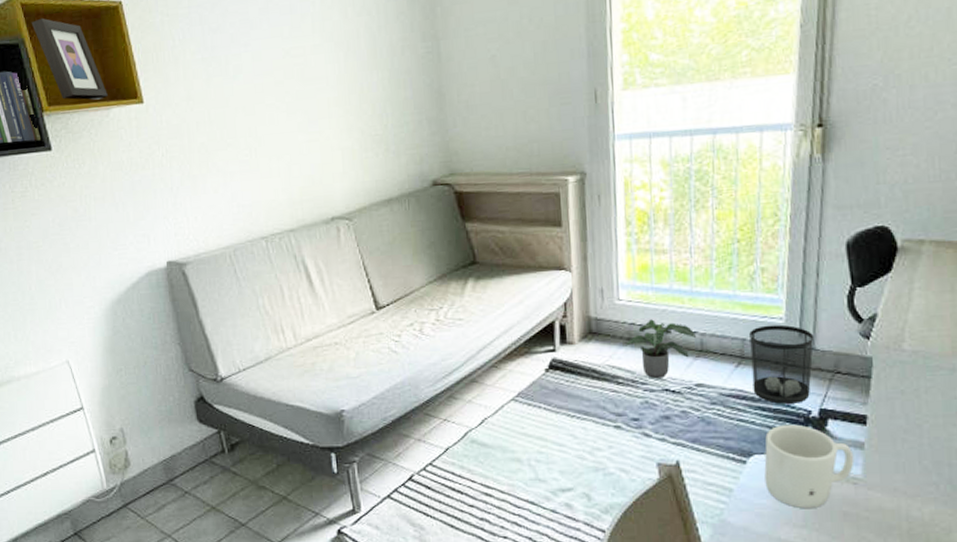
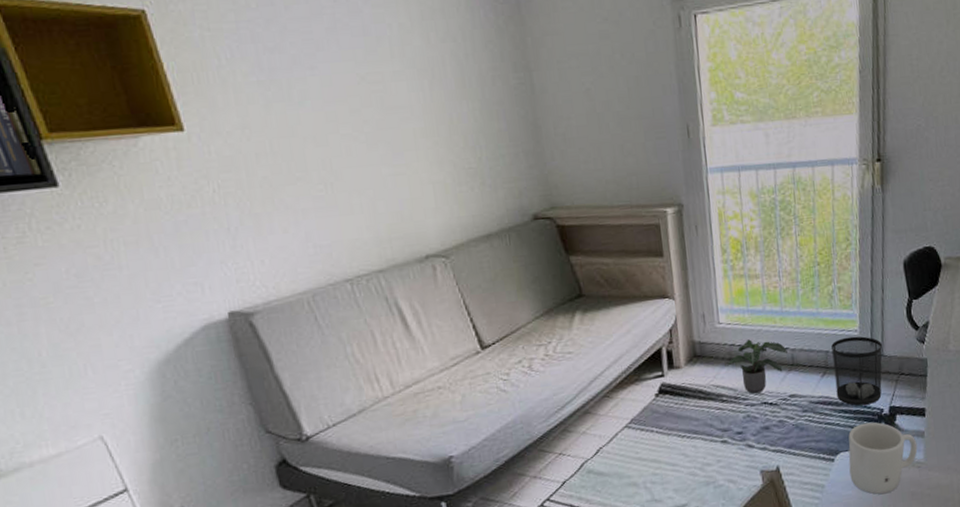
picture frame: present [31,18,108,100] -> none [14,24,134,127]

